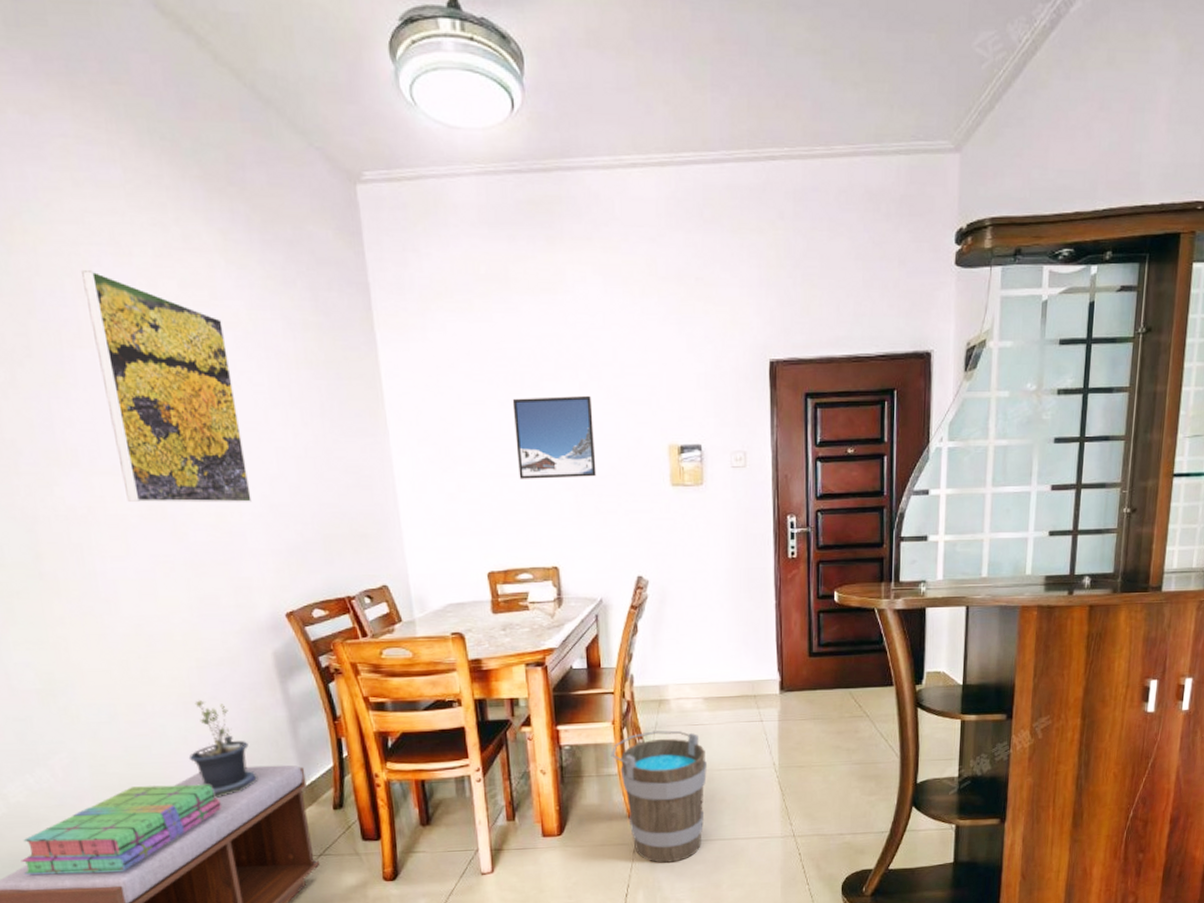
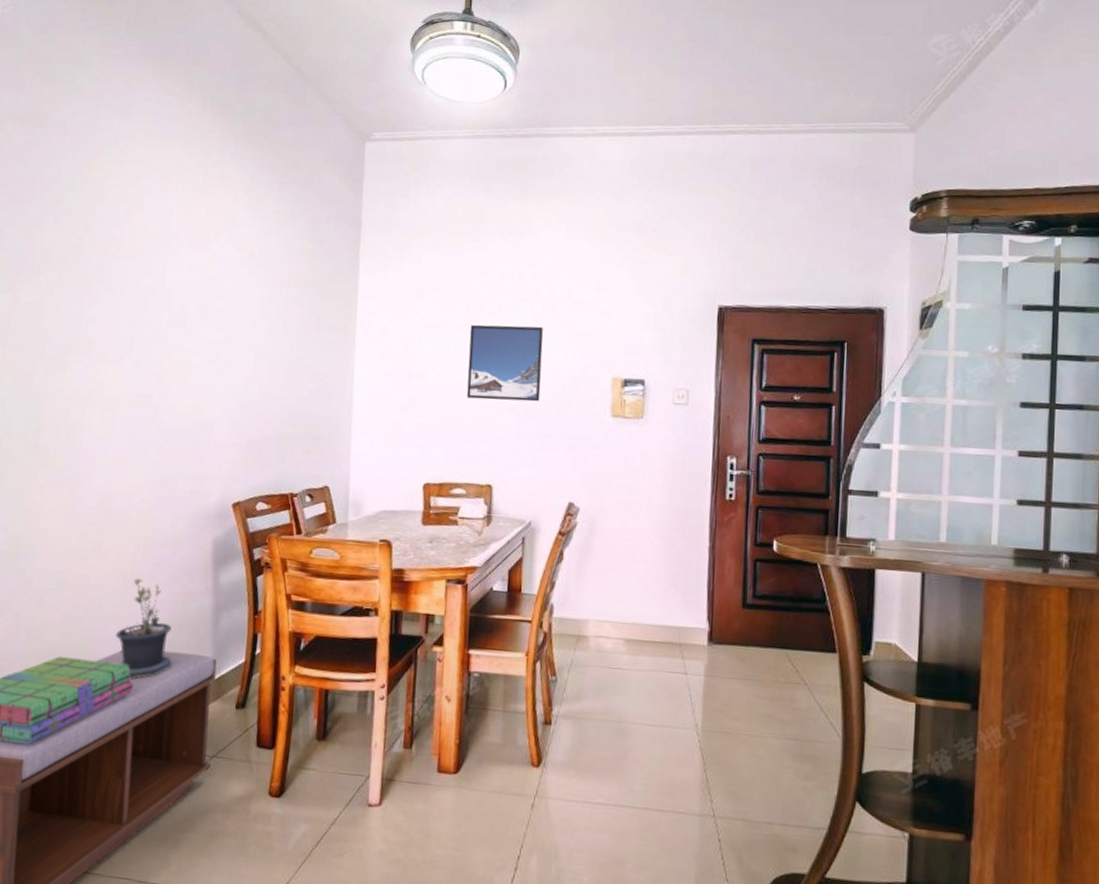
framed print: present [82,270,252,503] -> none [122,199,235,398]
bucket: present [610,730,707,863] -> none [520,669,622,827]

